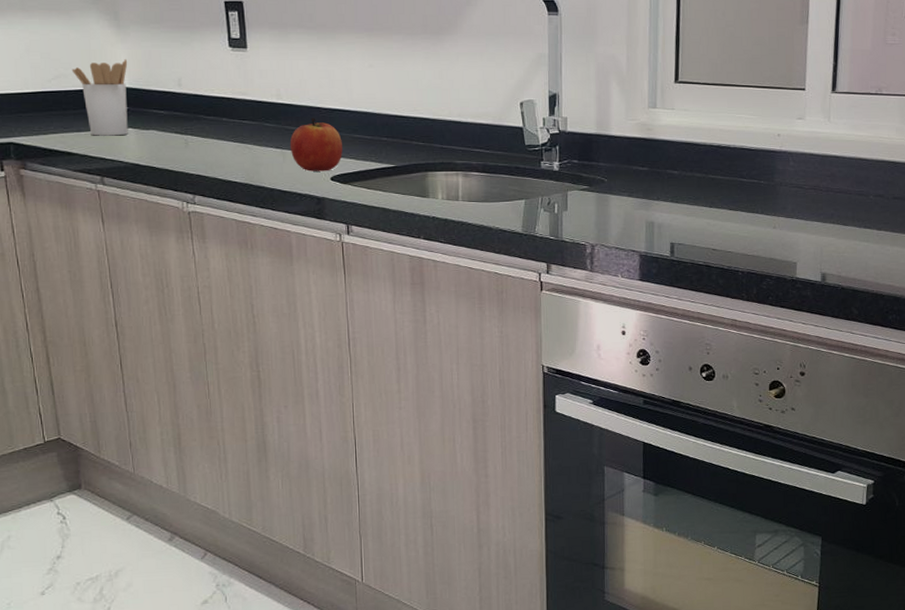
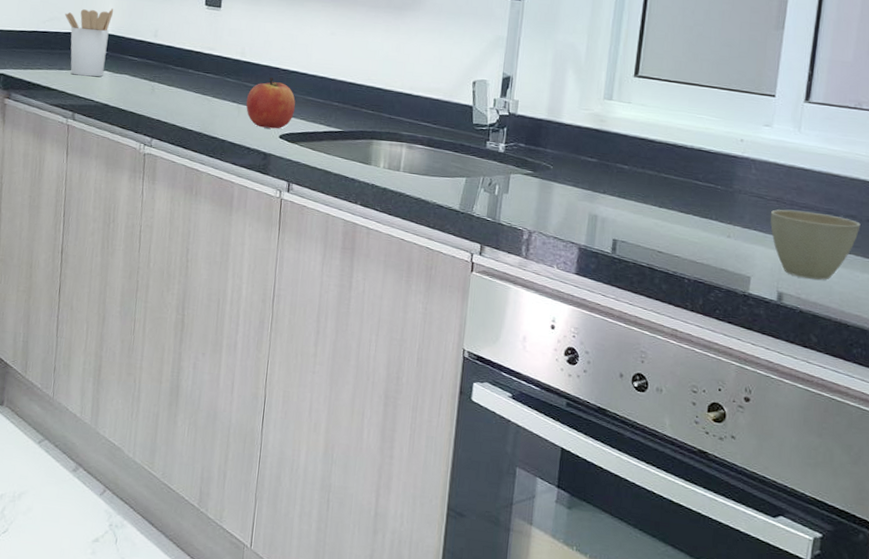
cup: none [809,196,888,258] -> present [770,209,861,280]

